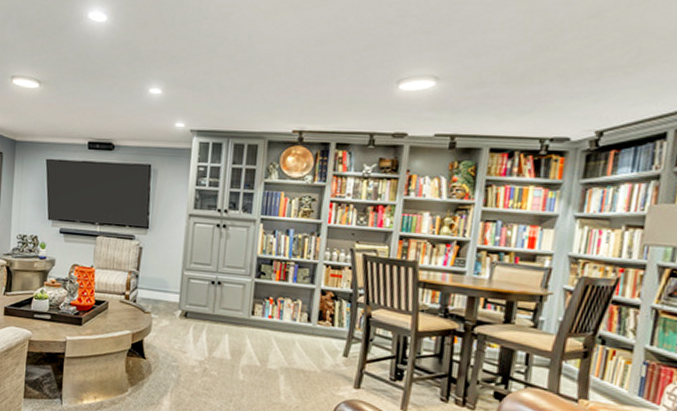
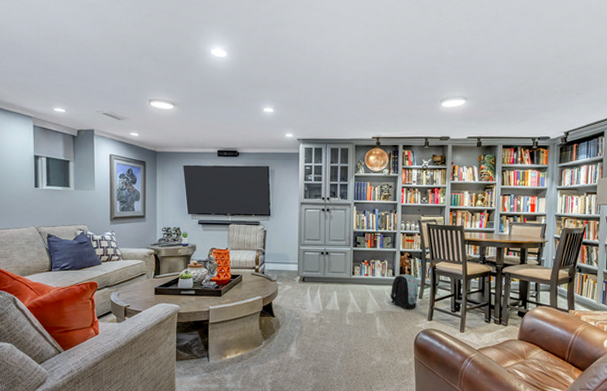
backpack: none [301,320,344,371] -> present [390,273,419,310]

